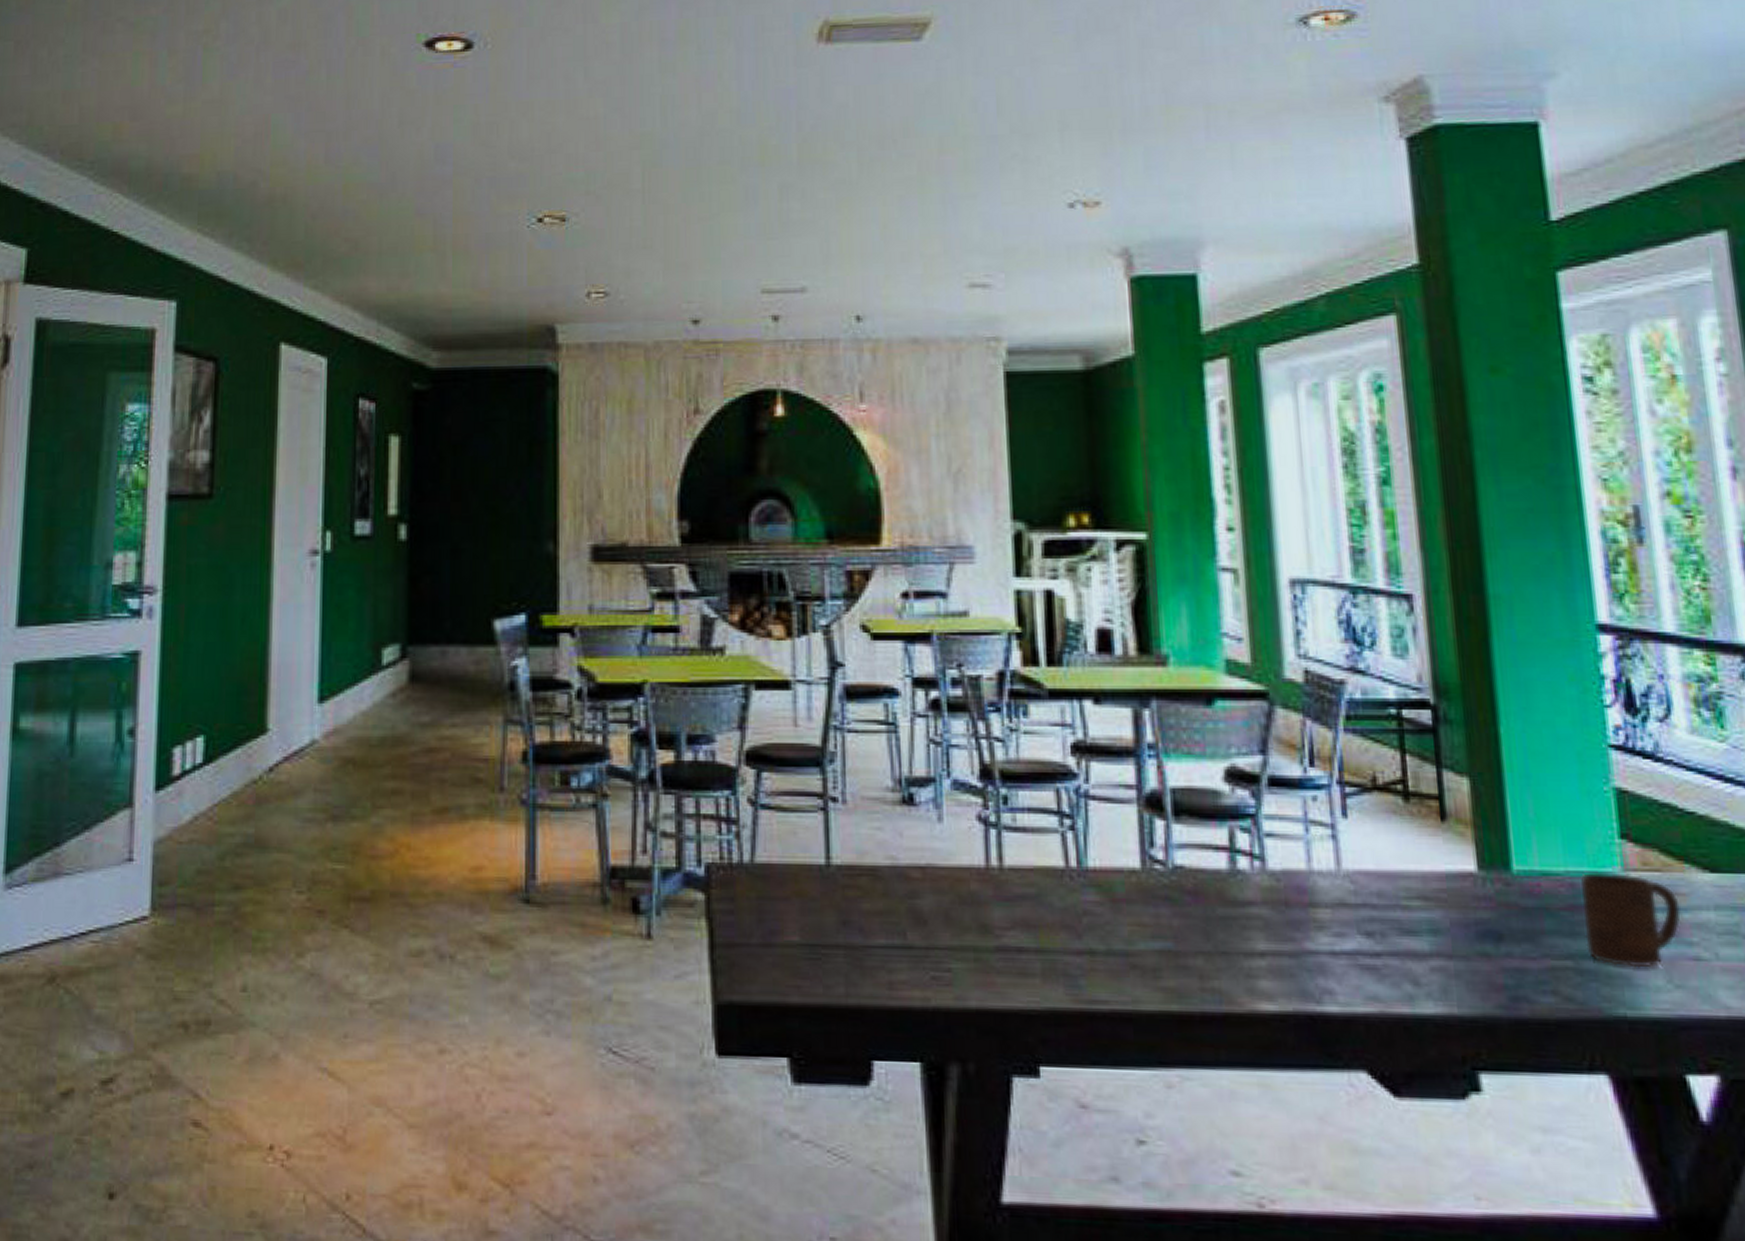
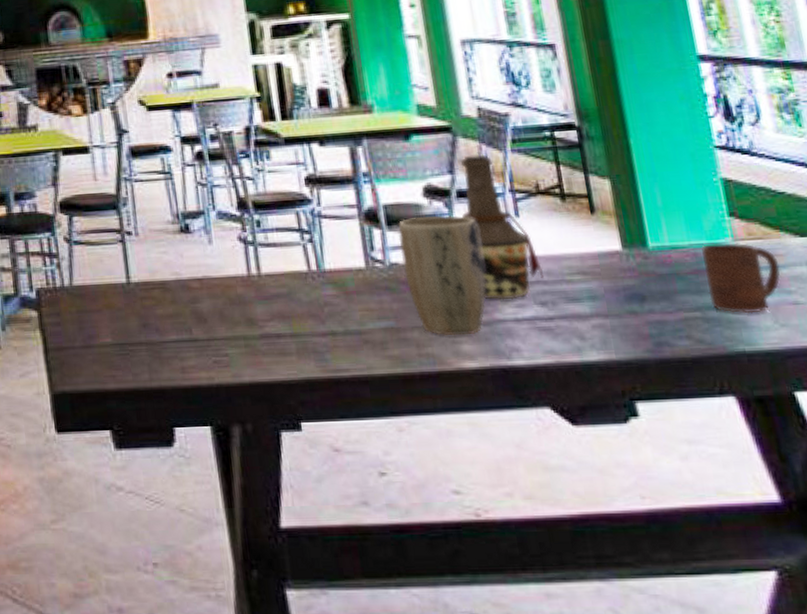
plant pot: none [1187,808,1296,968] -> present [398,215,486,336]
bottle: none [1273,731,1372,926] -> present [460,154,544,301]

